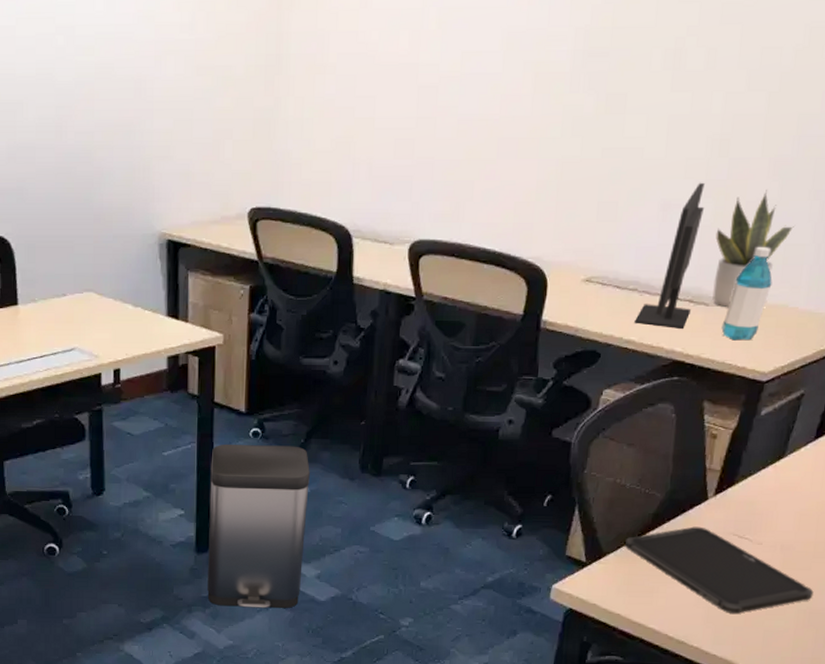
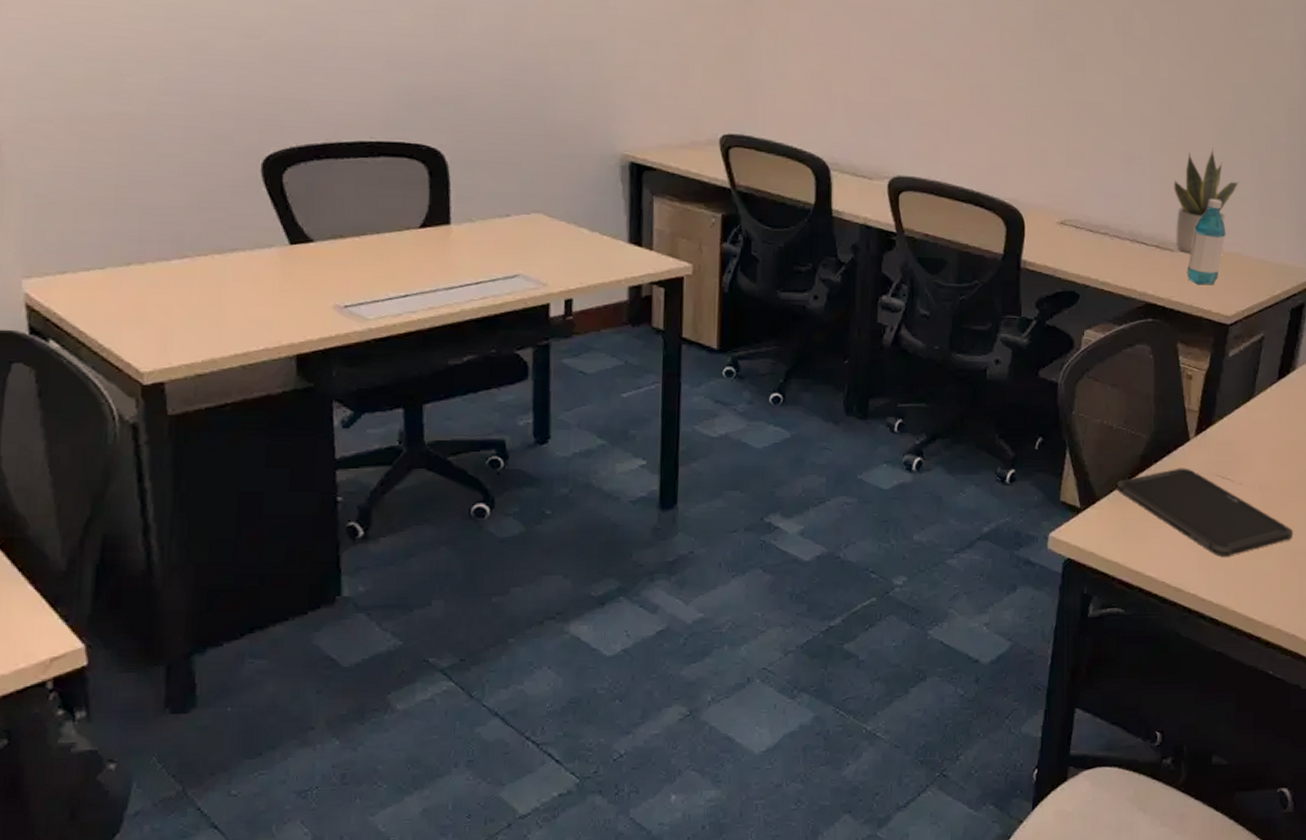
pedal bin: present [207,444,310,609] -> none [673,384,790,573]
computer monitor: present [634,182,705,329] -> none [1108,137,1161,272]

